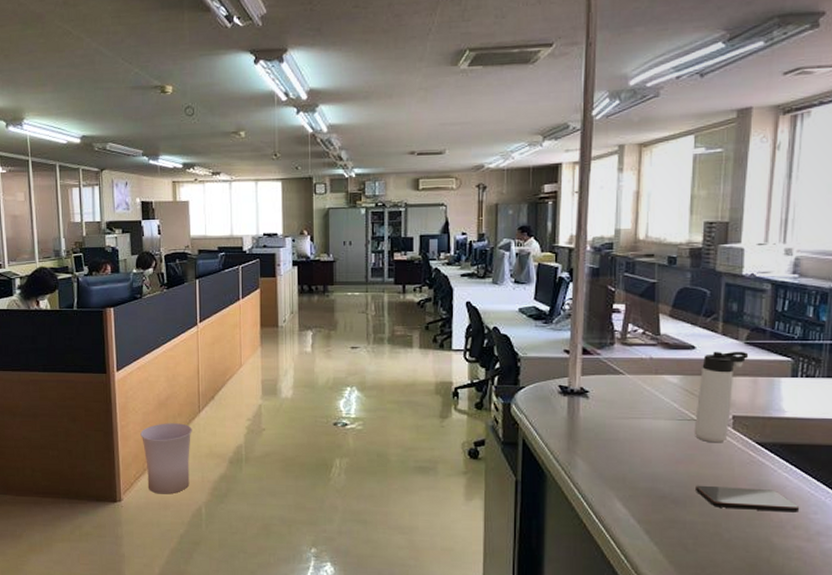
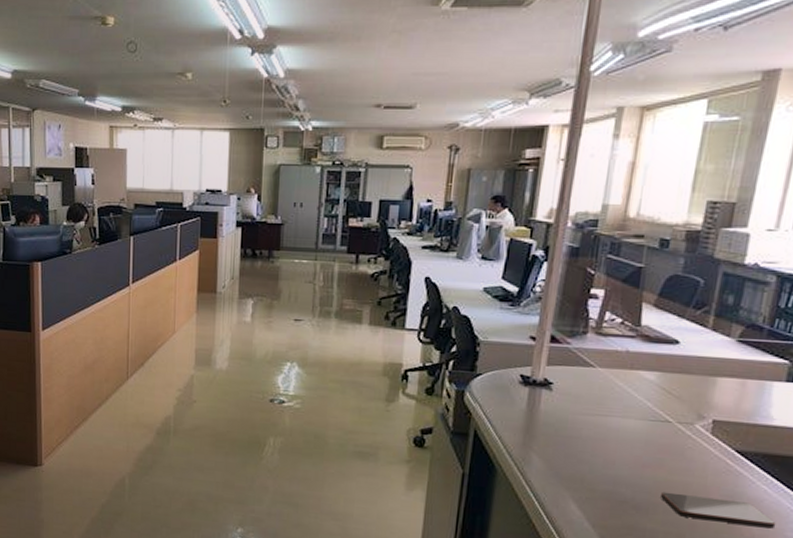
waste bin: present [140,423,192,494] -> none [64,388,119,462]
thermos bottle: present [694,351,749,443] -> none [666,347,740,449]

